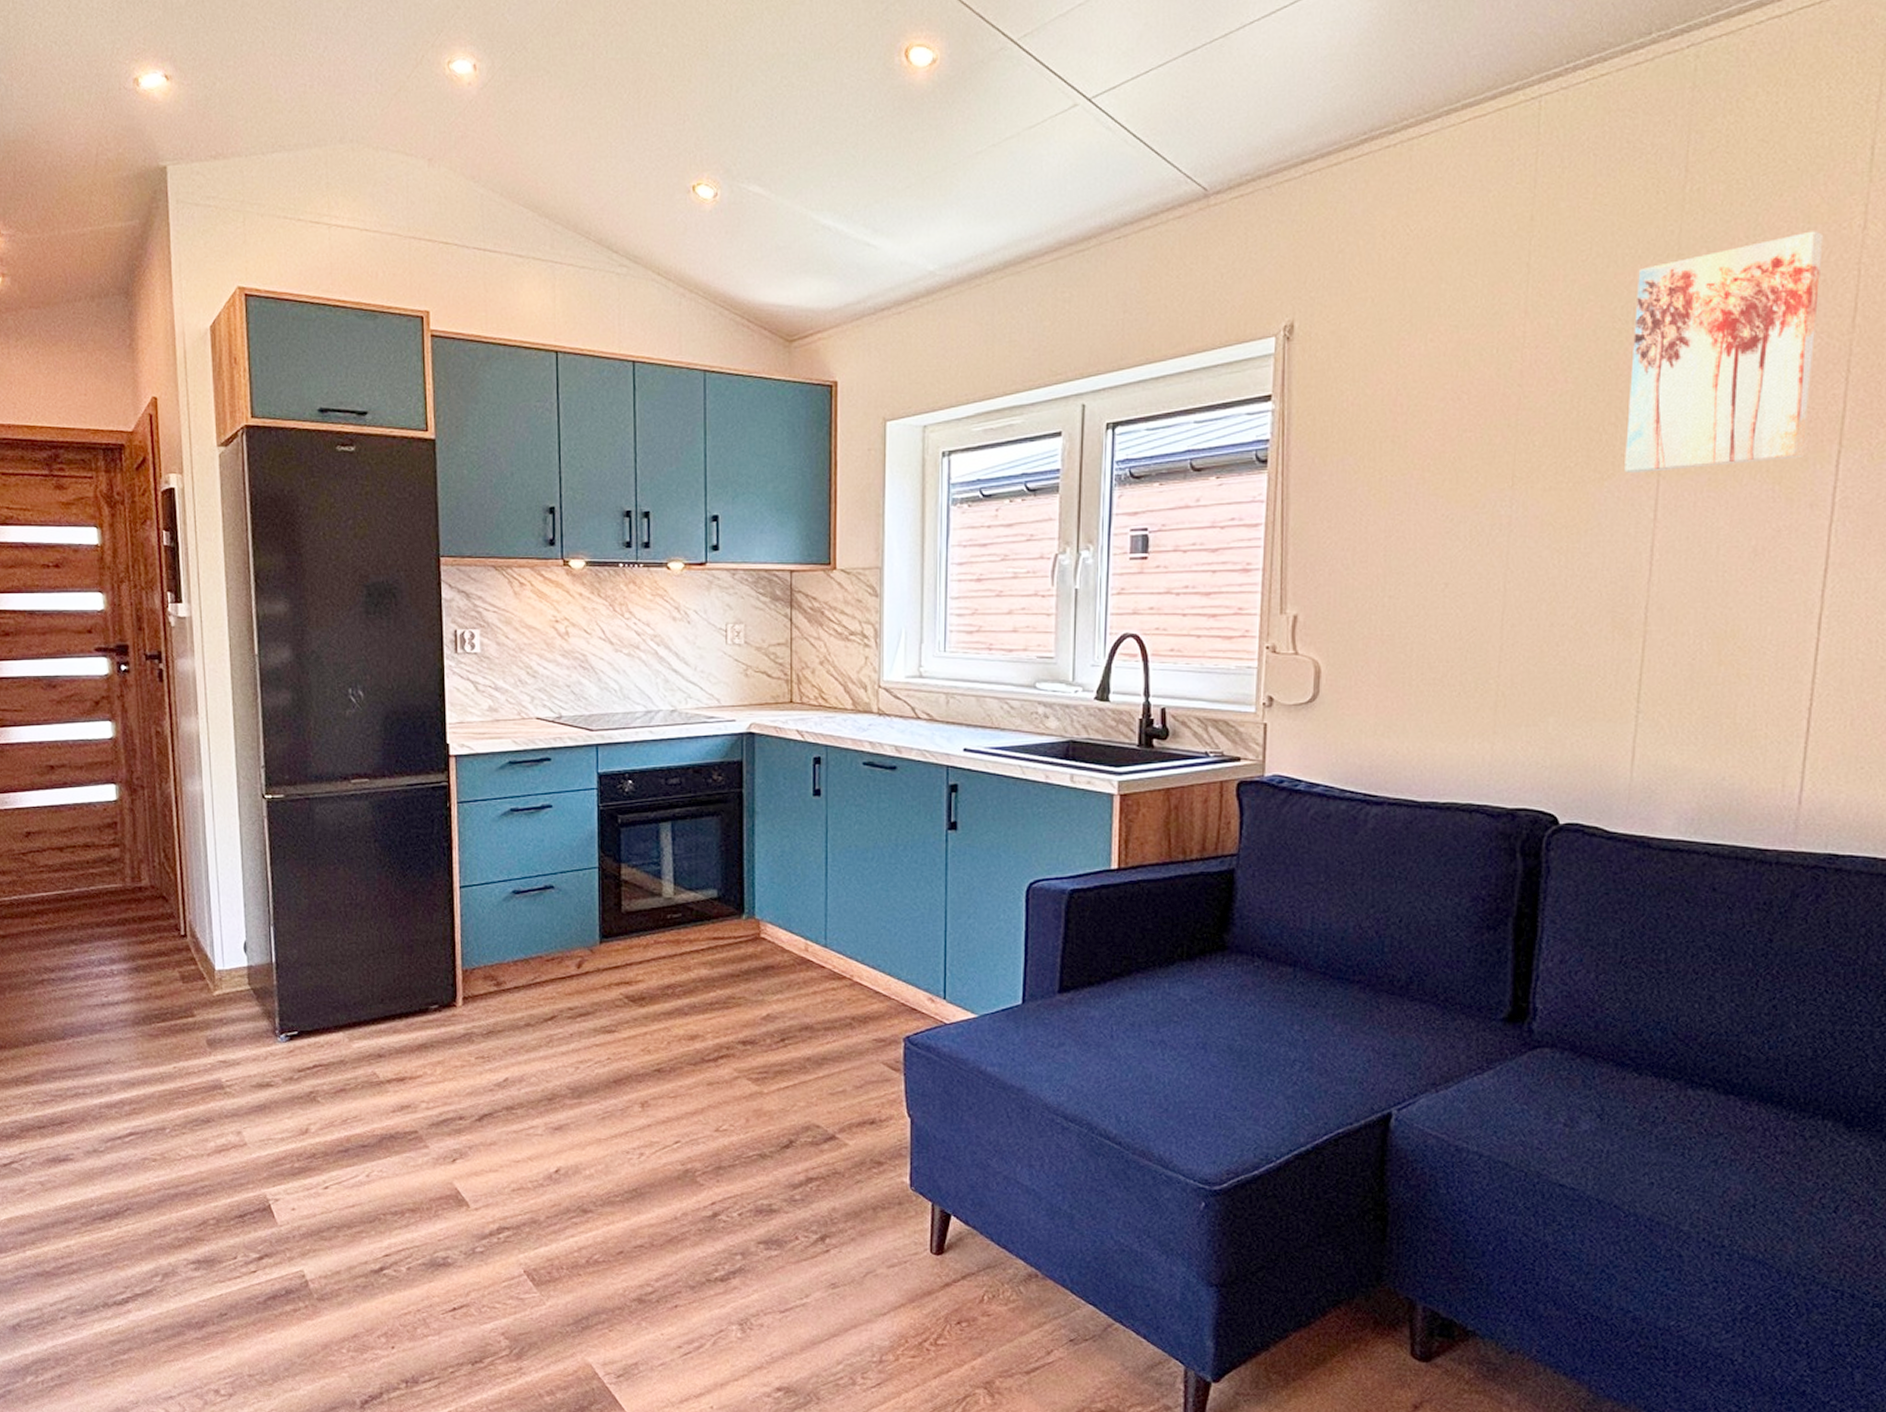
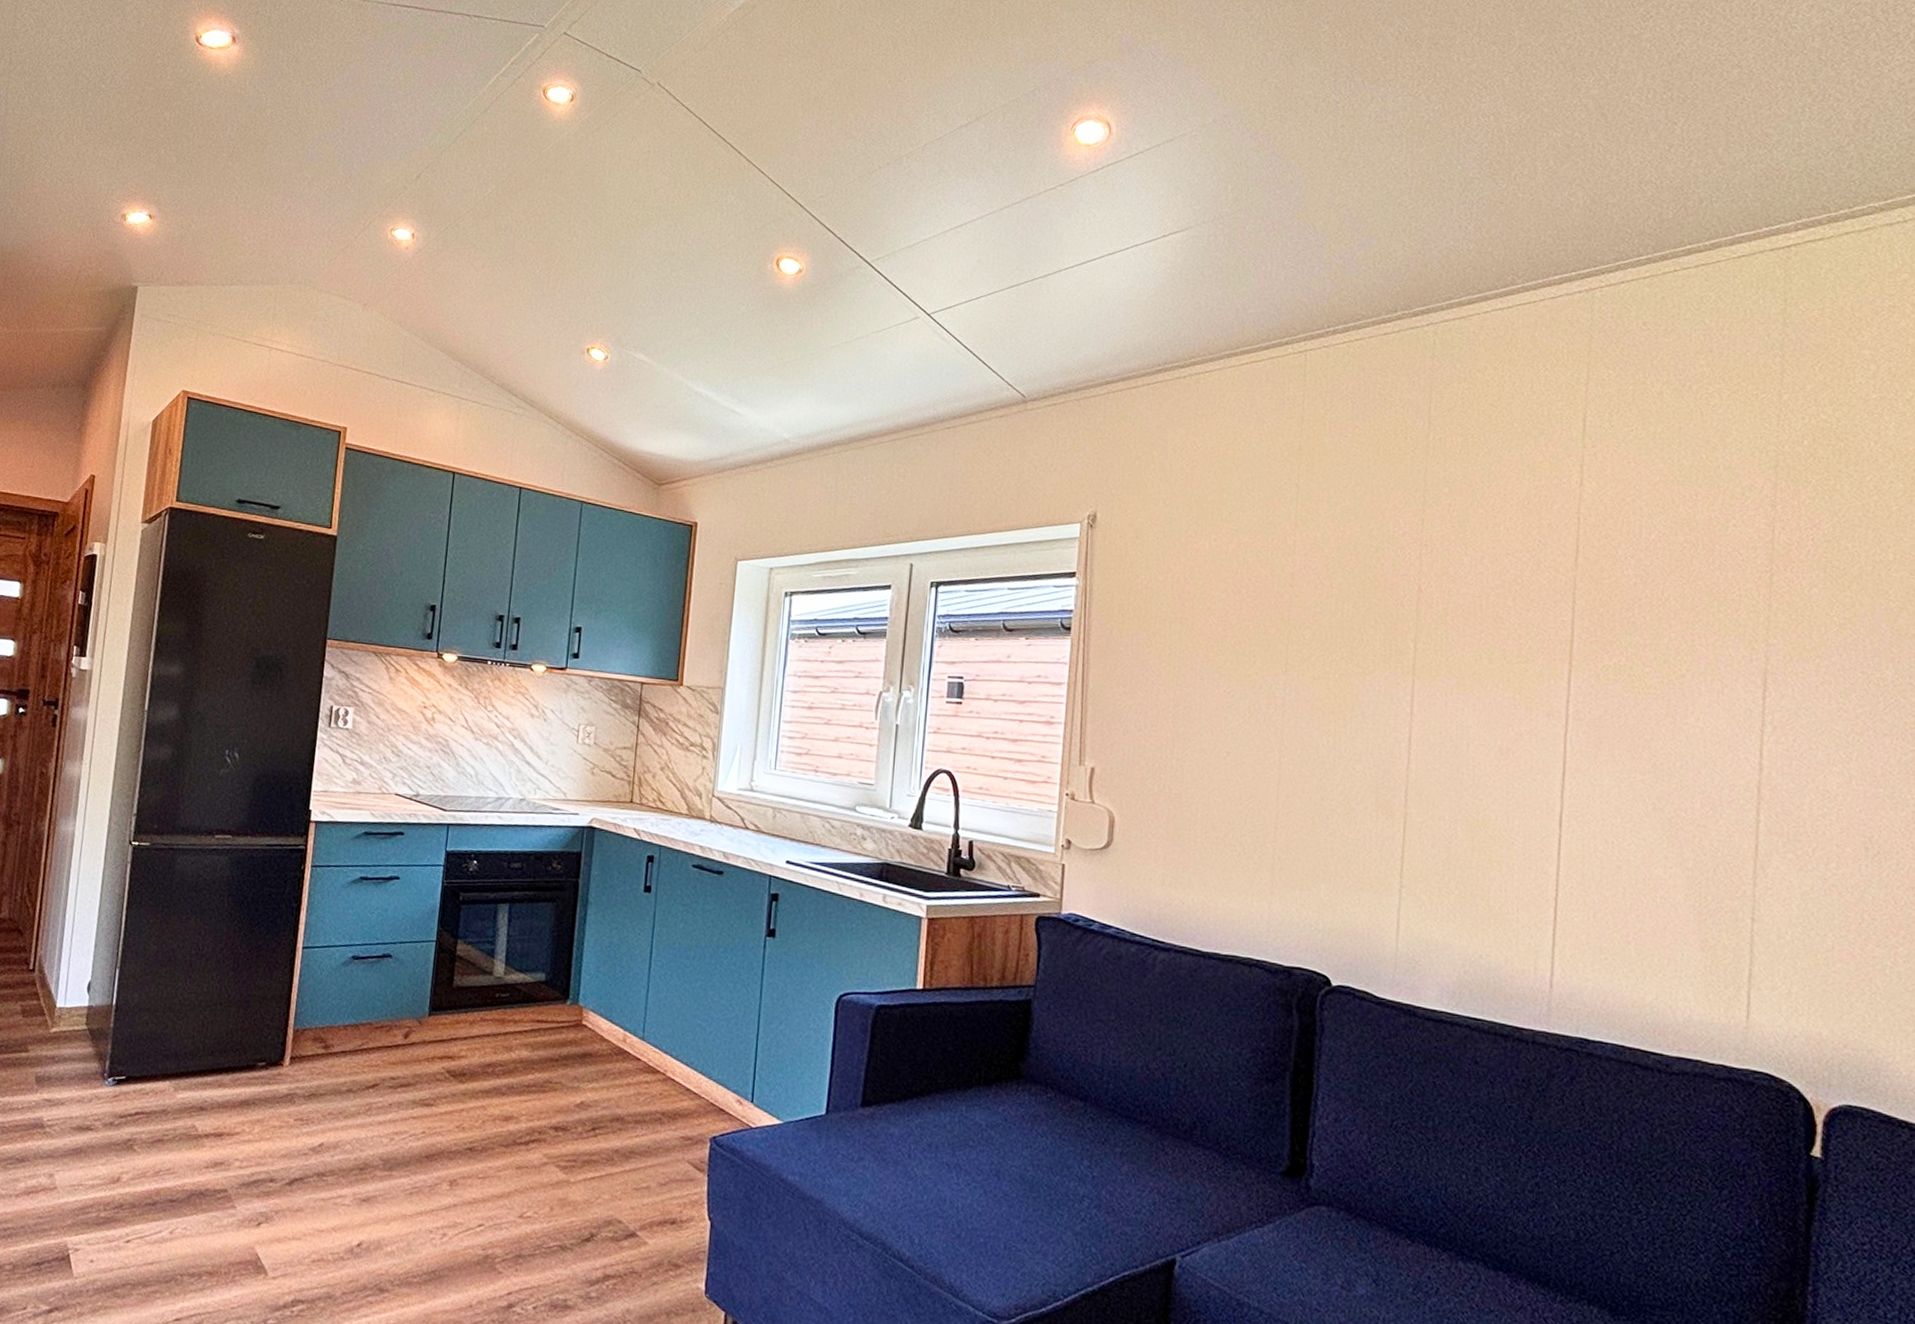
wall art: present [1624,231,1824,474] -> none [1384,482,1547,673]

